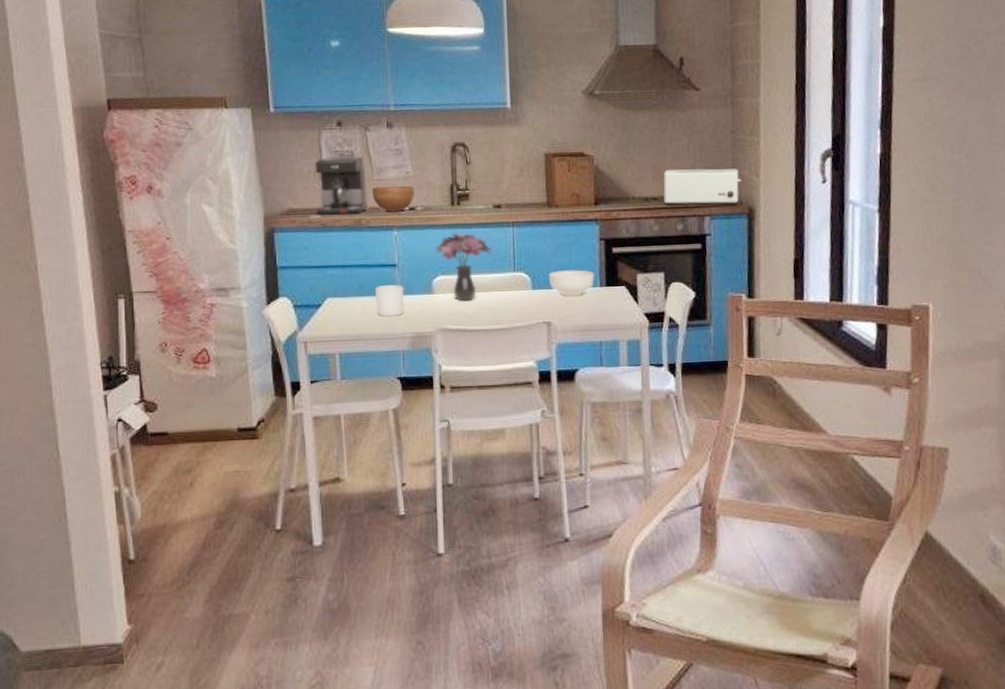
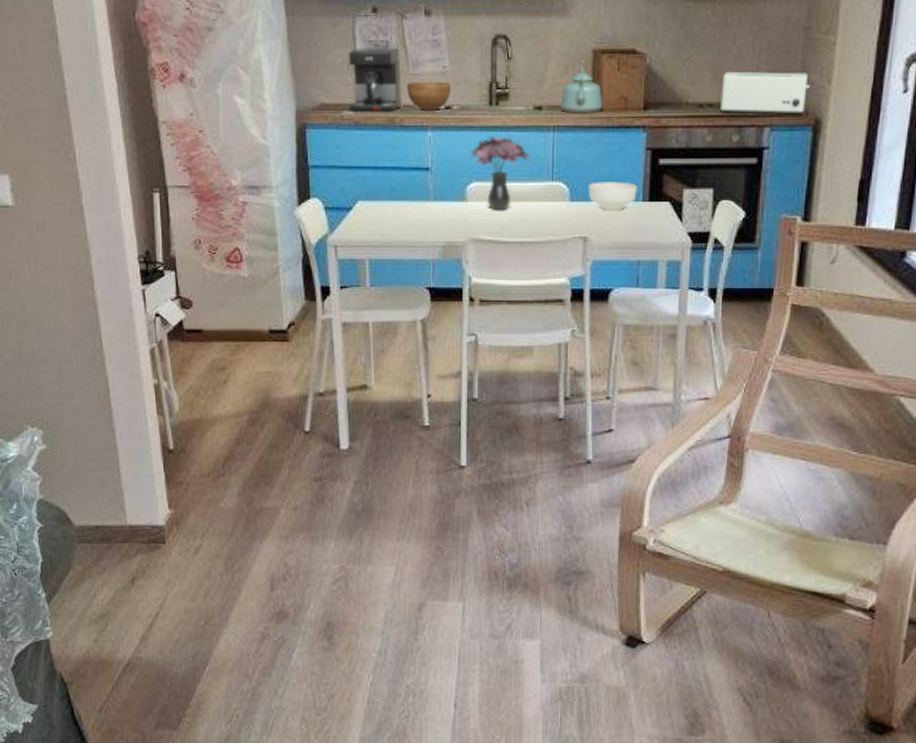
mug: present [374,285,405,317] -> none [406,190,437,223]
kettle: none [518,161,557,211] -> present [560,58,603,114]

